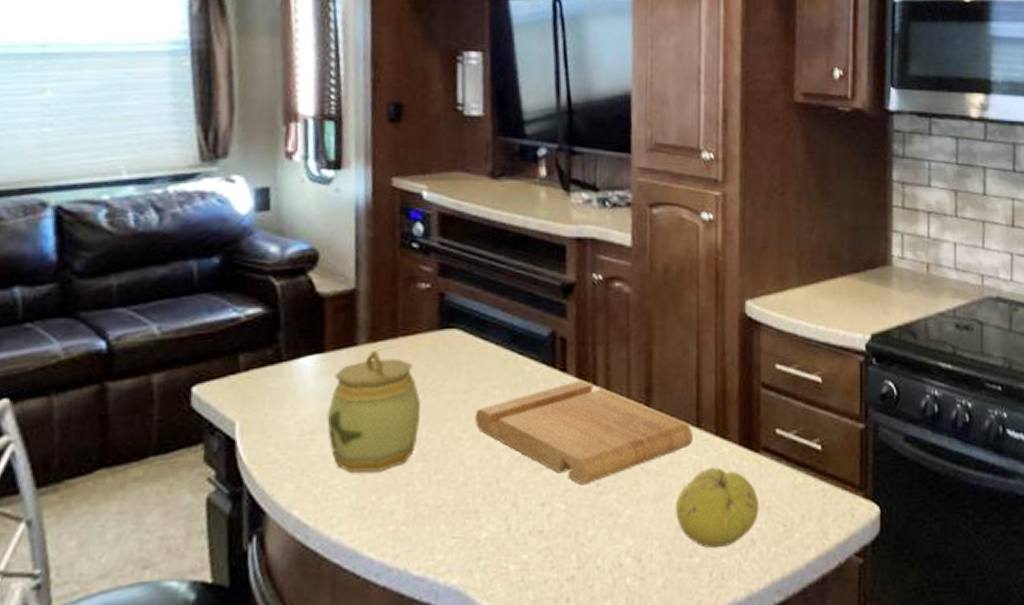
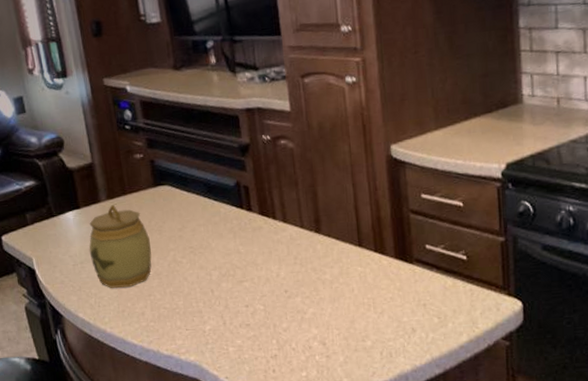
cutting board: present [474,380,693,485] -> none [189,216,357,292]
fruit: present [676,467,760,549] -> none [348,276,417,335]

